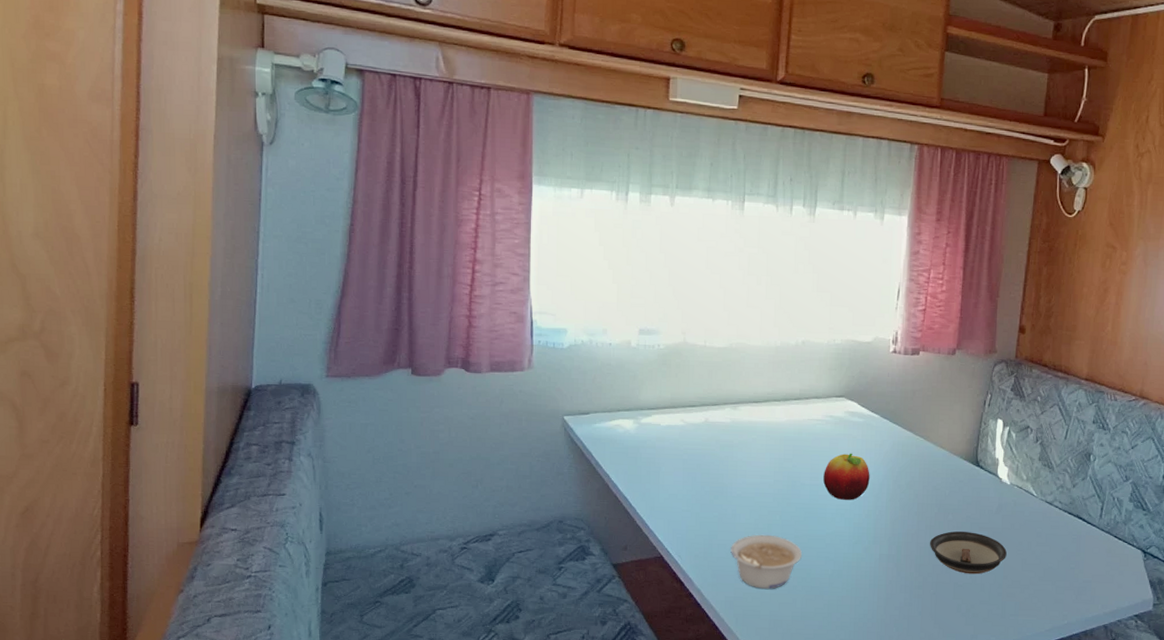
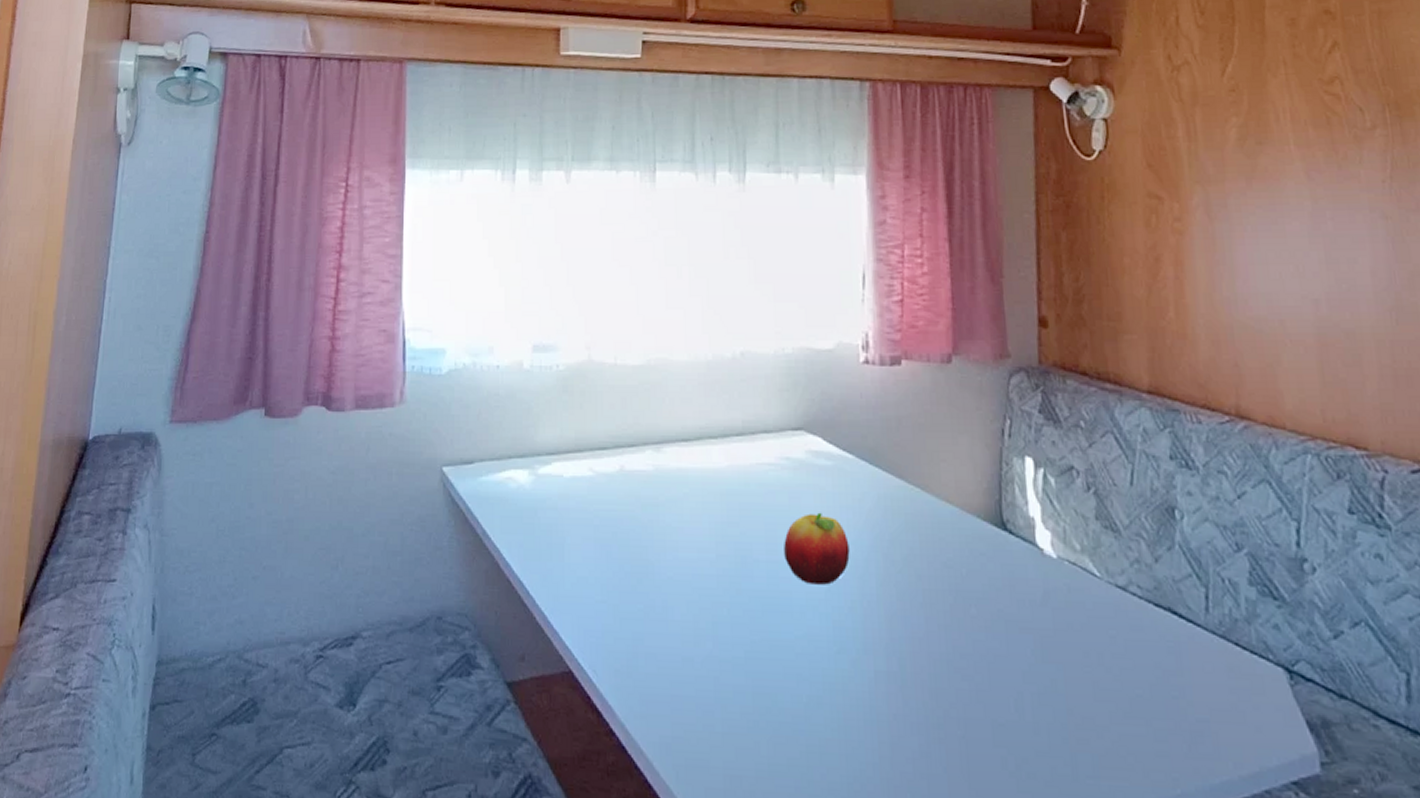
legume: present [731,534,803,589] -> none [663,638,764,725]
saucer: present [930,531,1007,575] -> none [947,634,1067,706]

